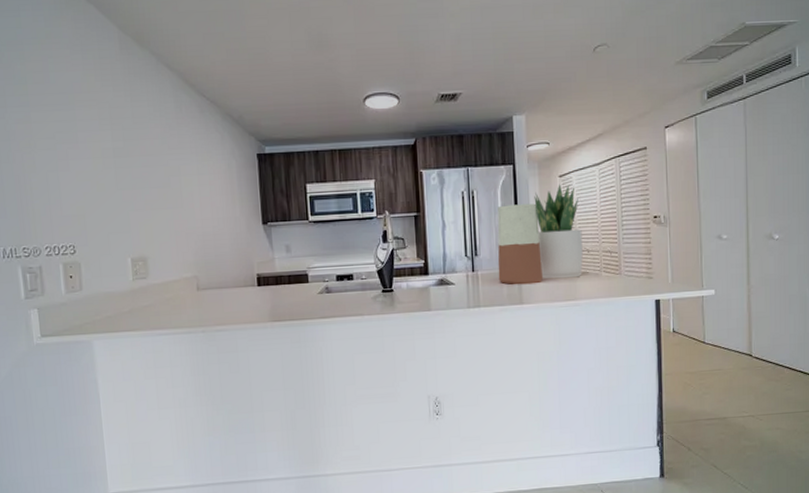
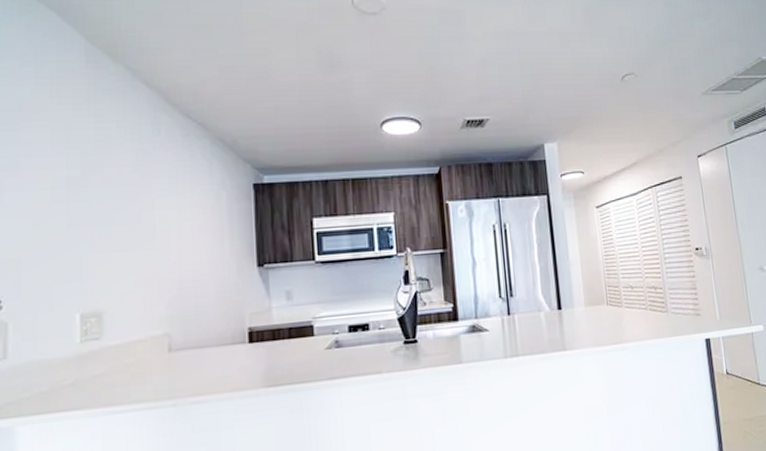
vase: present [497,203,544,285] -> none [533,236,587,328]
planter: present [534,184,583,279] -> none [571,215,628,321]

